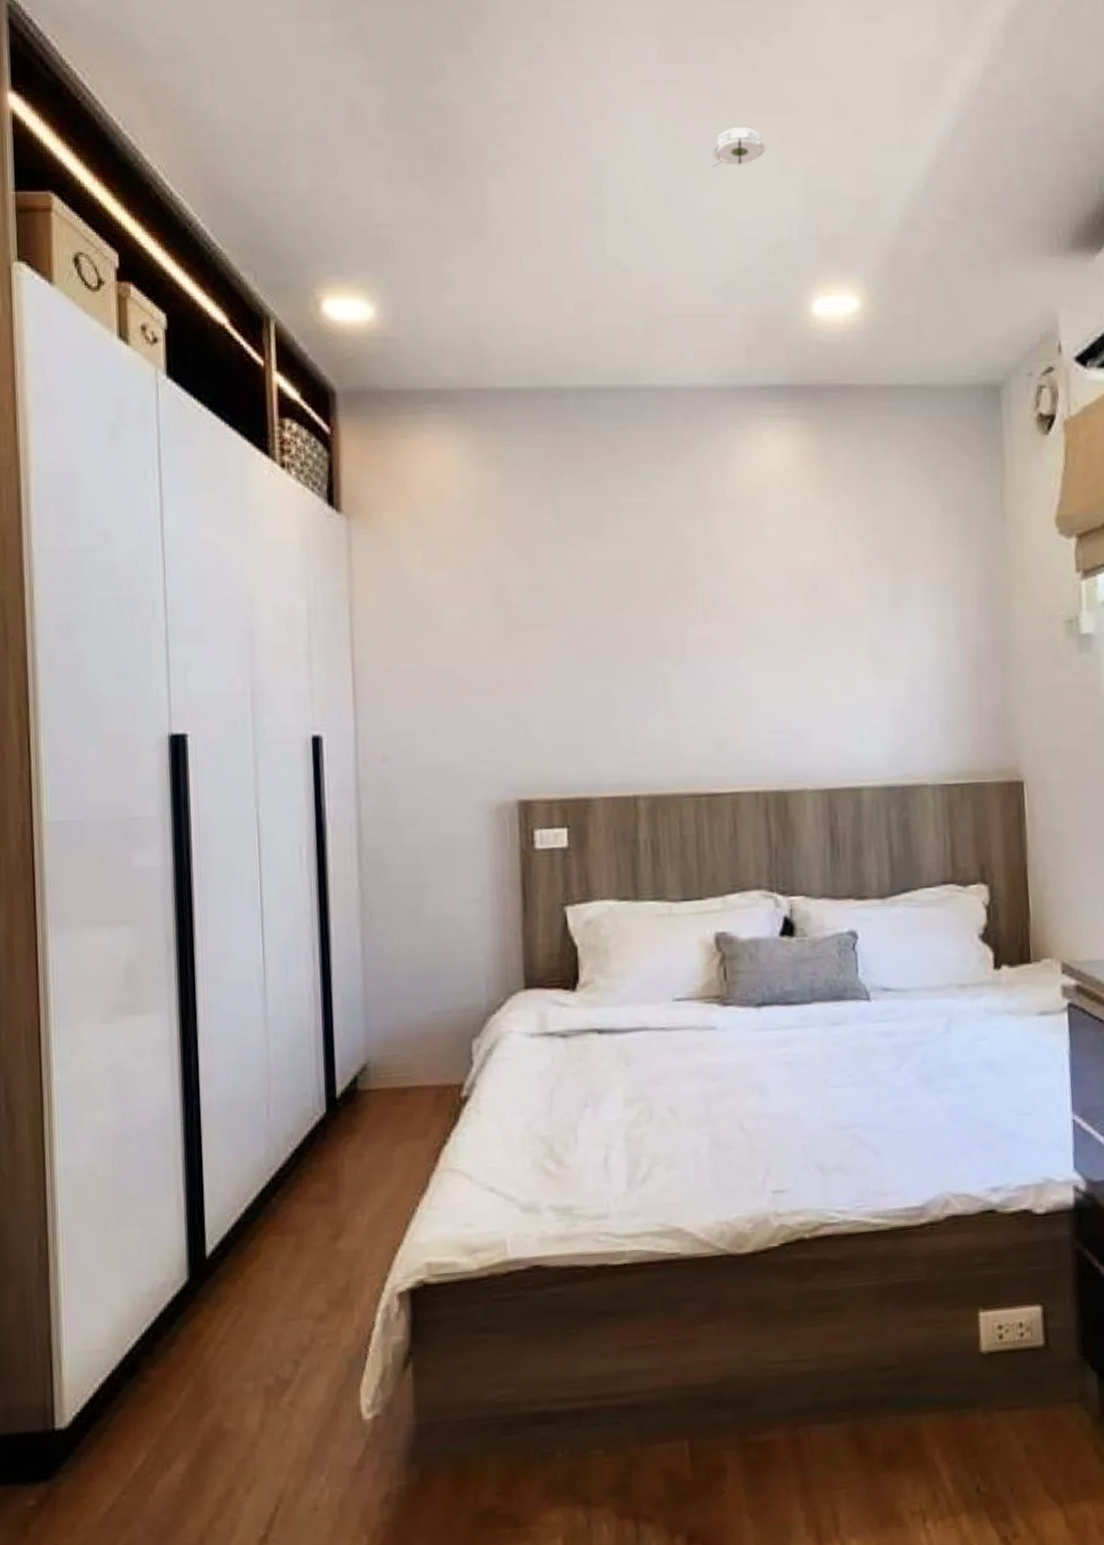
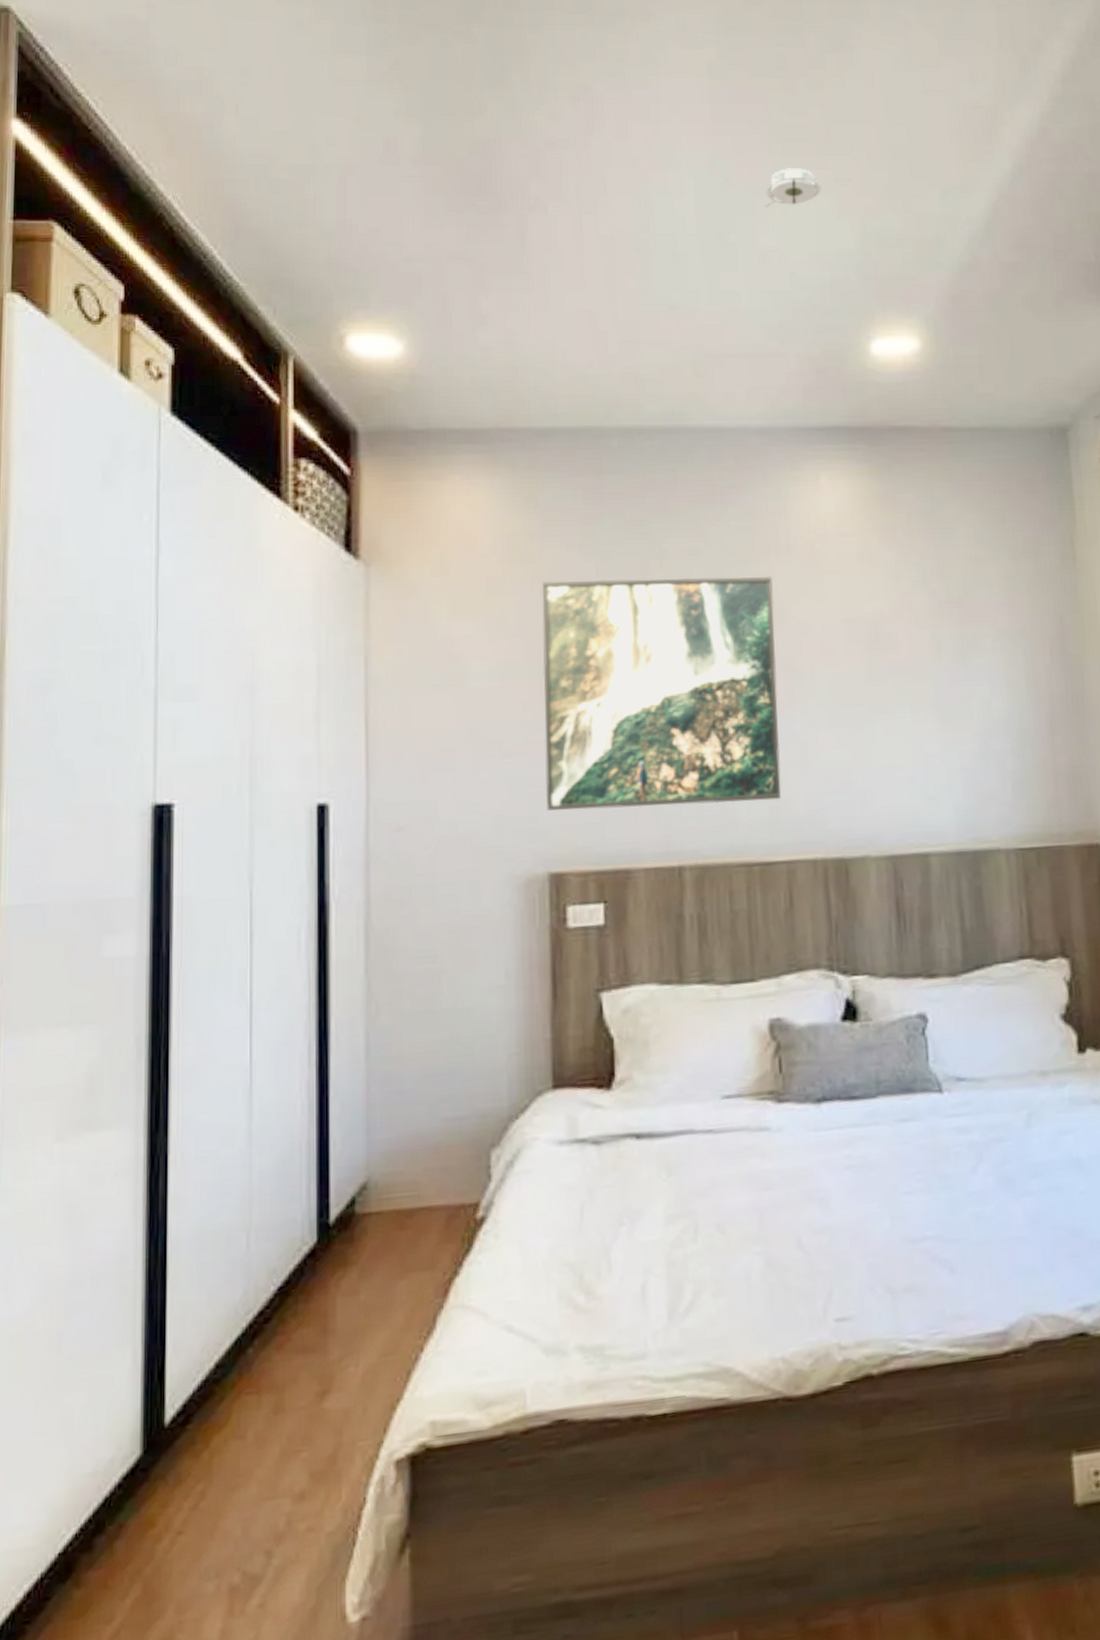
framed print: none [507,529,727,744] -> present [542,576,782,811]

